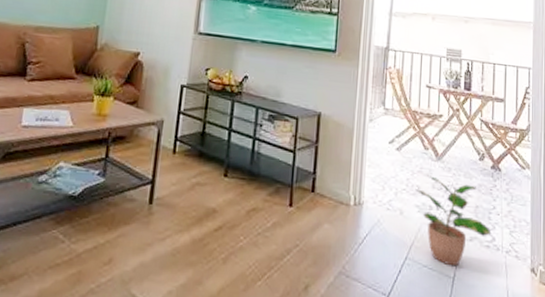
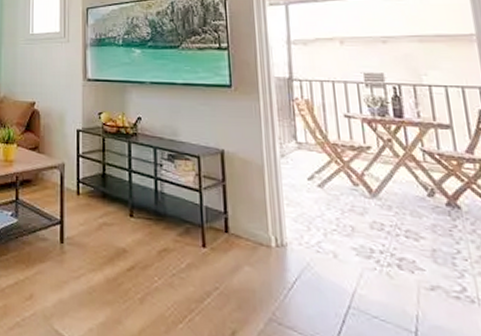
potted plant: present [415,175,492,267] -> none [348,214,460,320]

